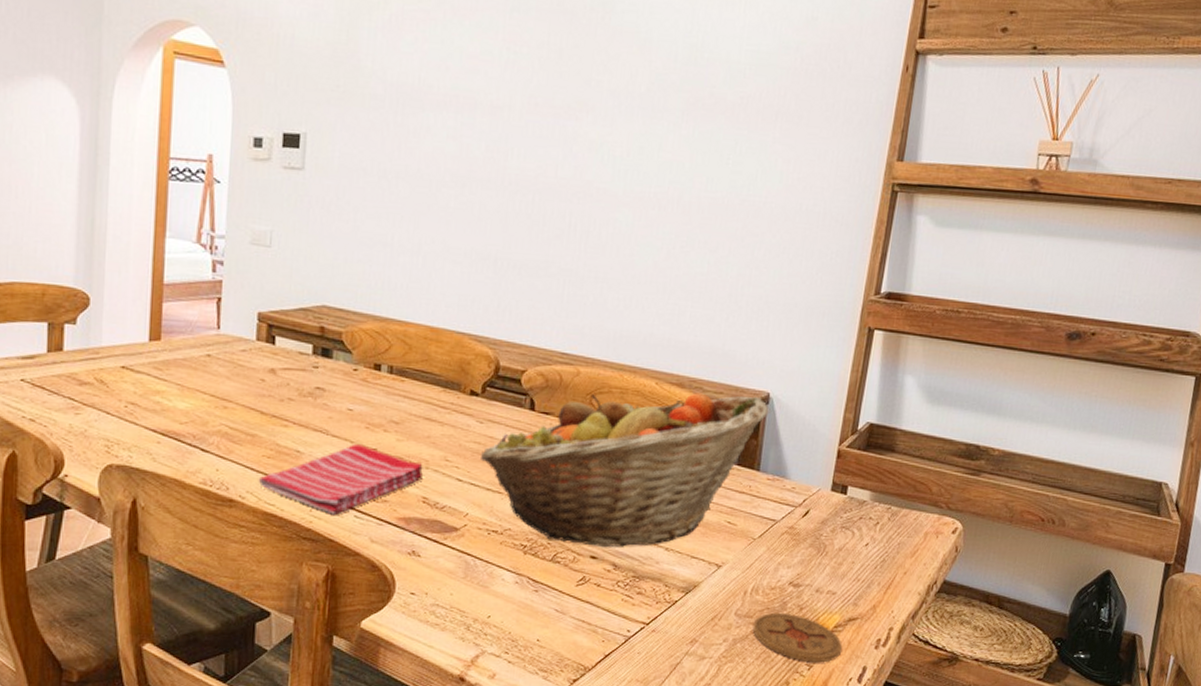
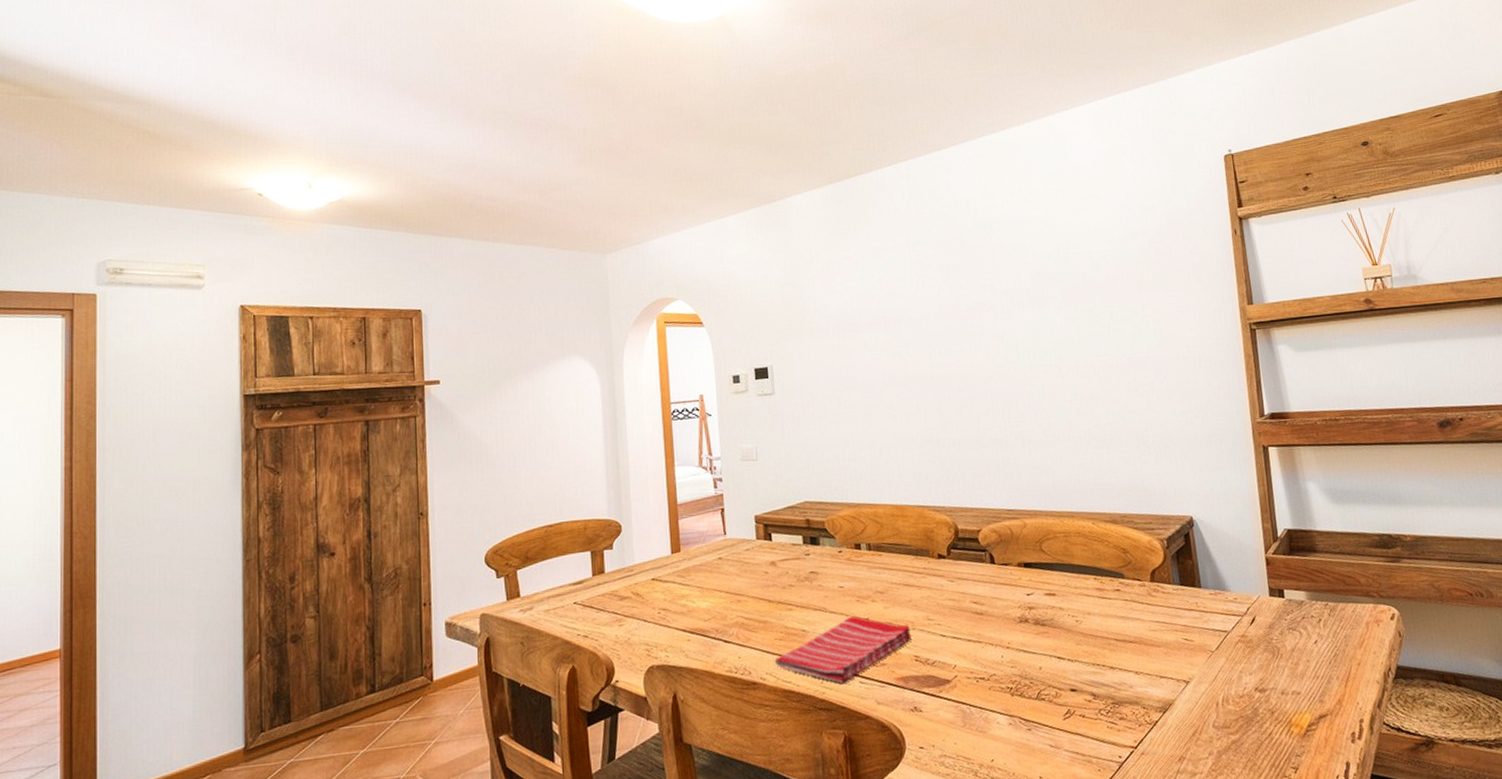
fruit basket: present [479,392,769,548] -> none [956,522,1196,680]
coaster: present [752,612,843,663] -> none [1232,719,1322,765]

